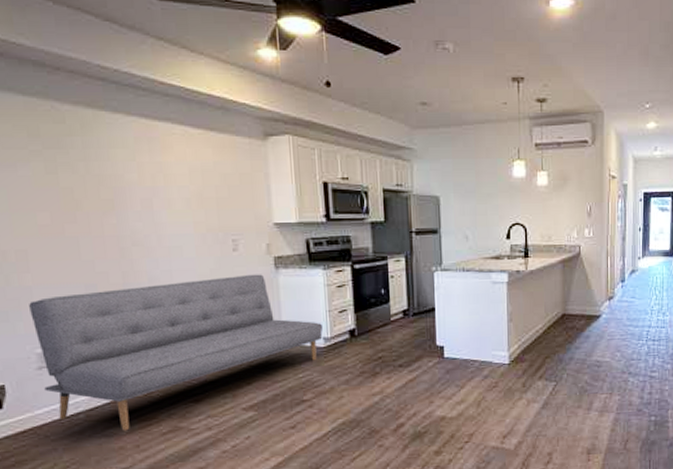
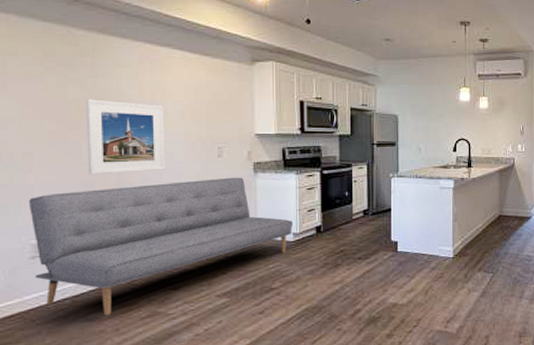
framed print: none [80,187,175,275] -> present [86,99,165,175]

